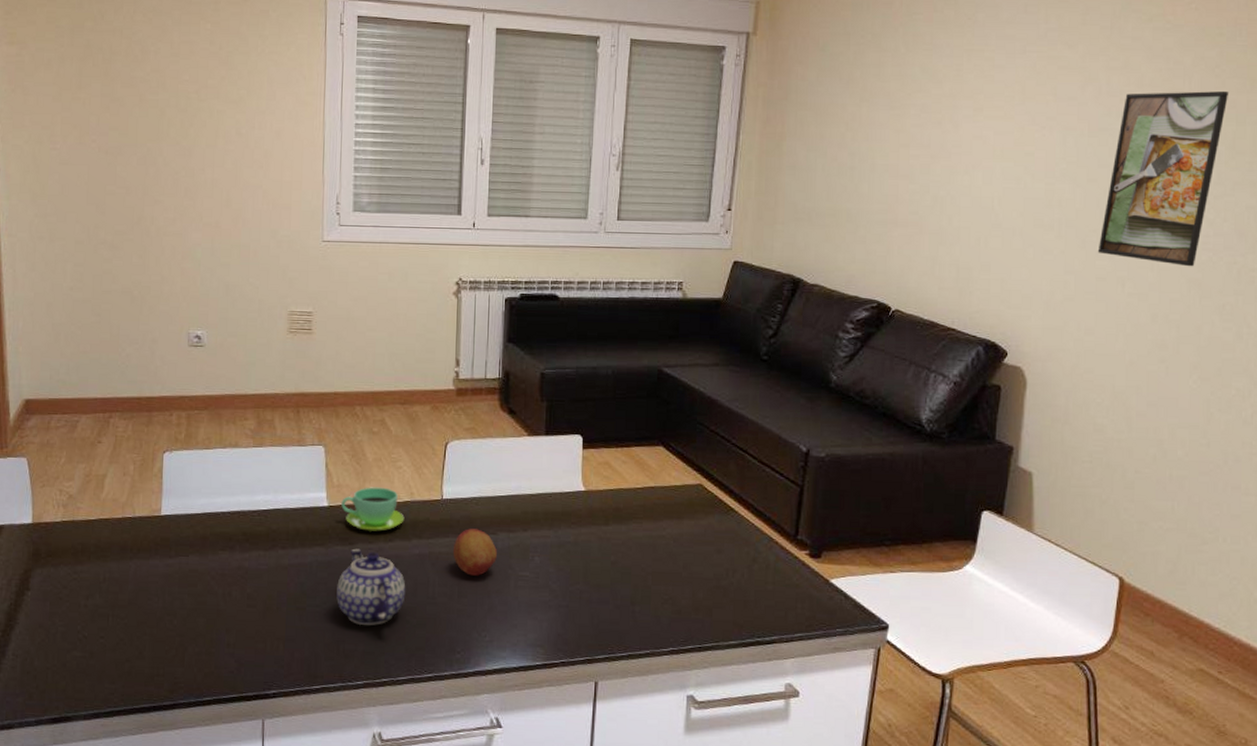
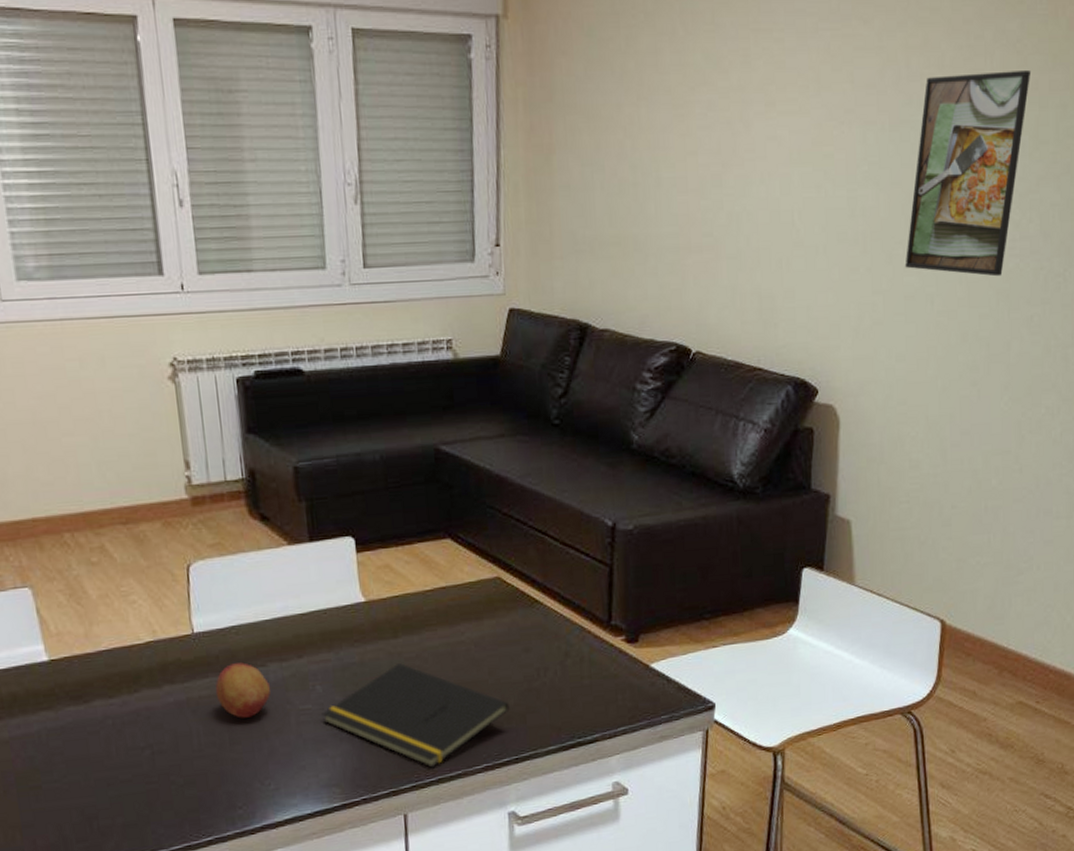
teapot: present [336,548,406,626] -> none [76,706,166,796]
cup: present [341,487,405,532] -> none [65,628,150,684]
notepad: none [536,548,699,644] -> present [321,663,510,768]

